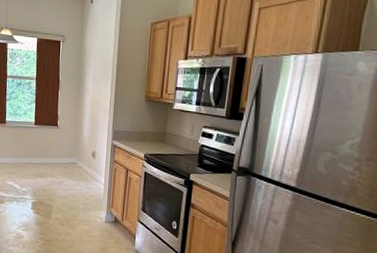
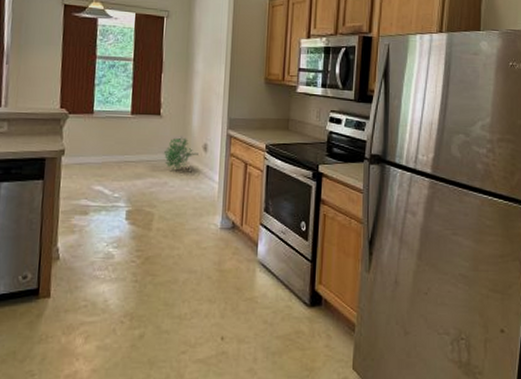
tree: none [60,144,89,172] -> present [163,136,200,169]

